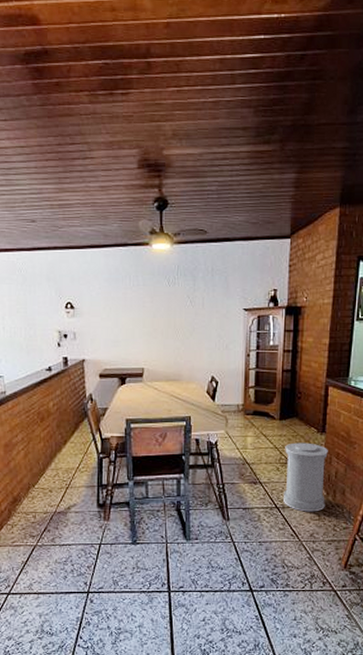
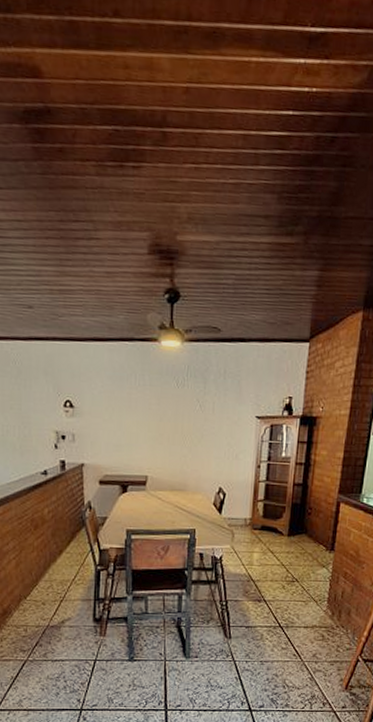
trash can: present [283,442,328,512] -> none [287,560,336,632]

